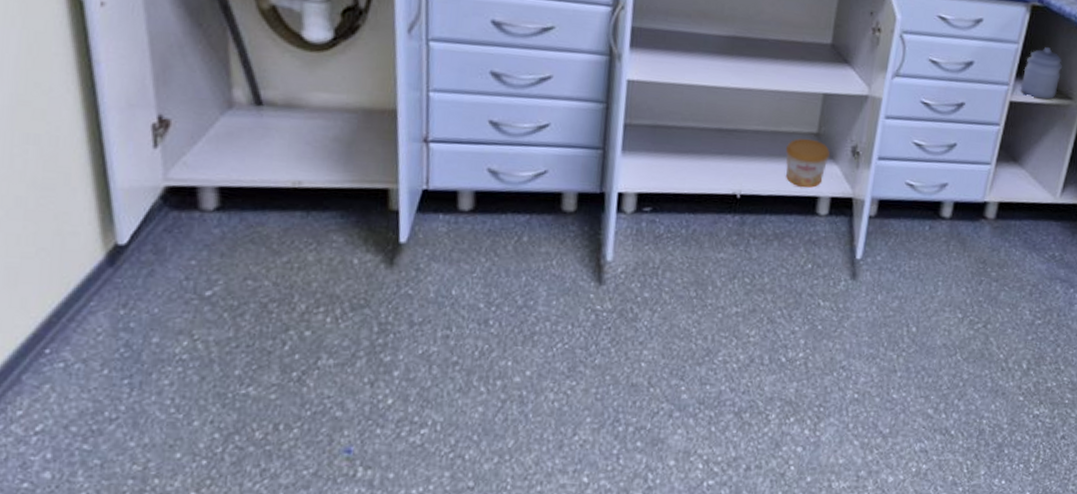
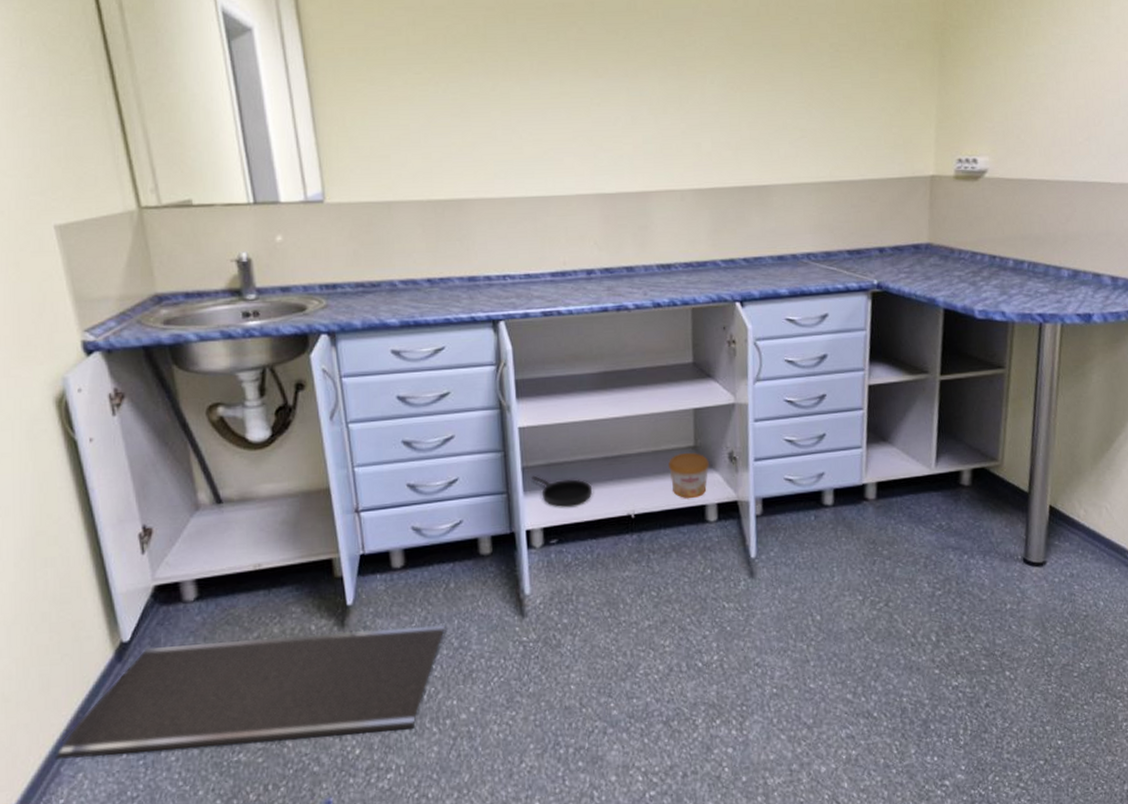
door mat: none [15,256,512,385] -> present [54,624,446,761]
frying pan: none [633,135,700,176] -> present [532,475,593,507]
jar: present [1020,46,1063,100] -> none [875,327,913,378]

